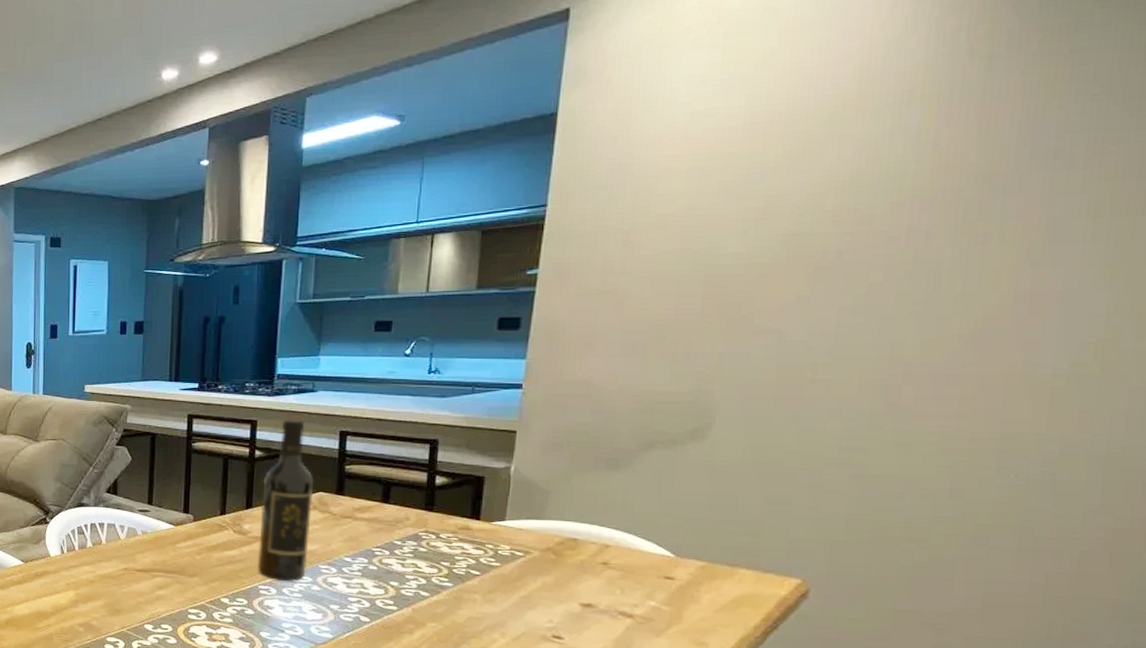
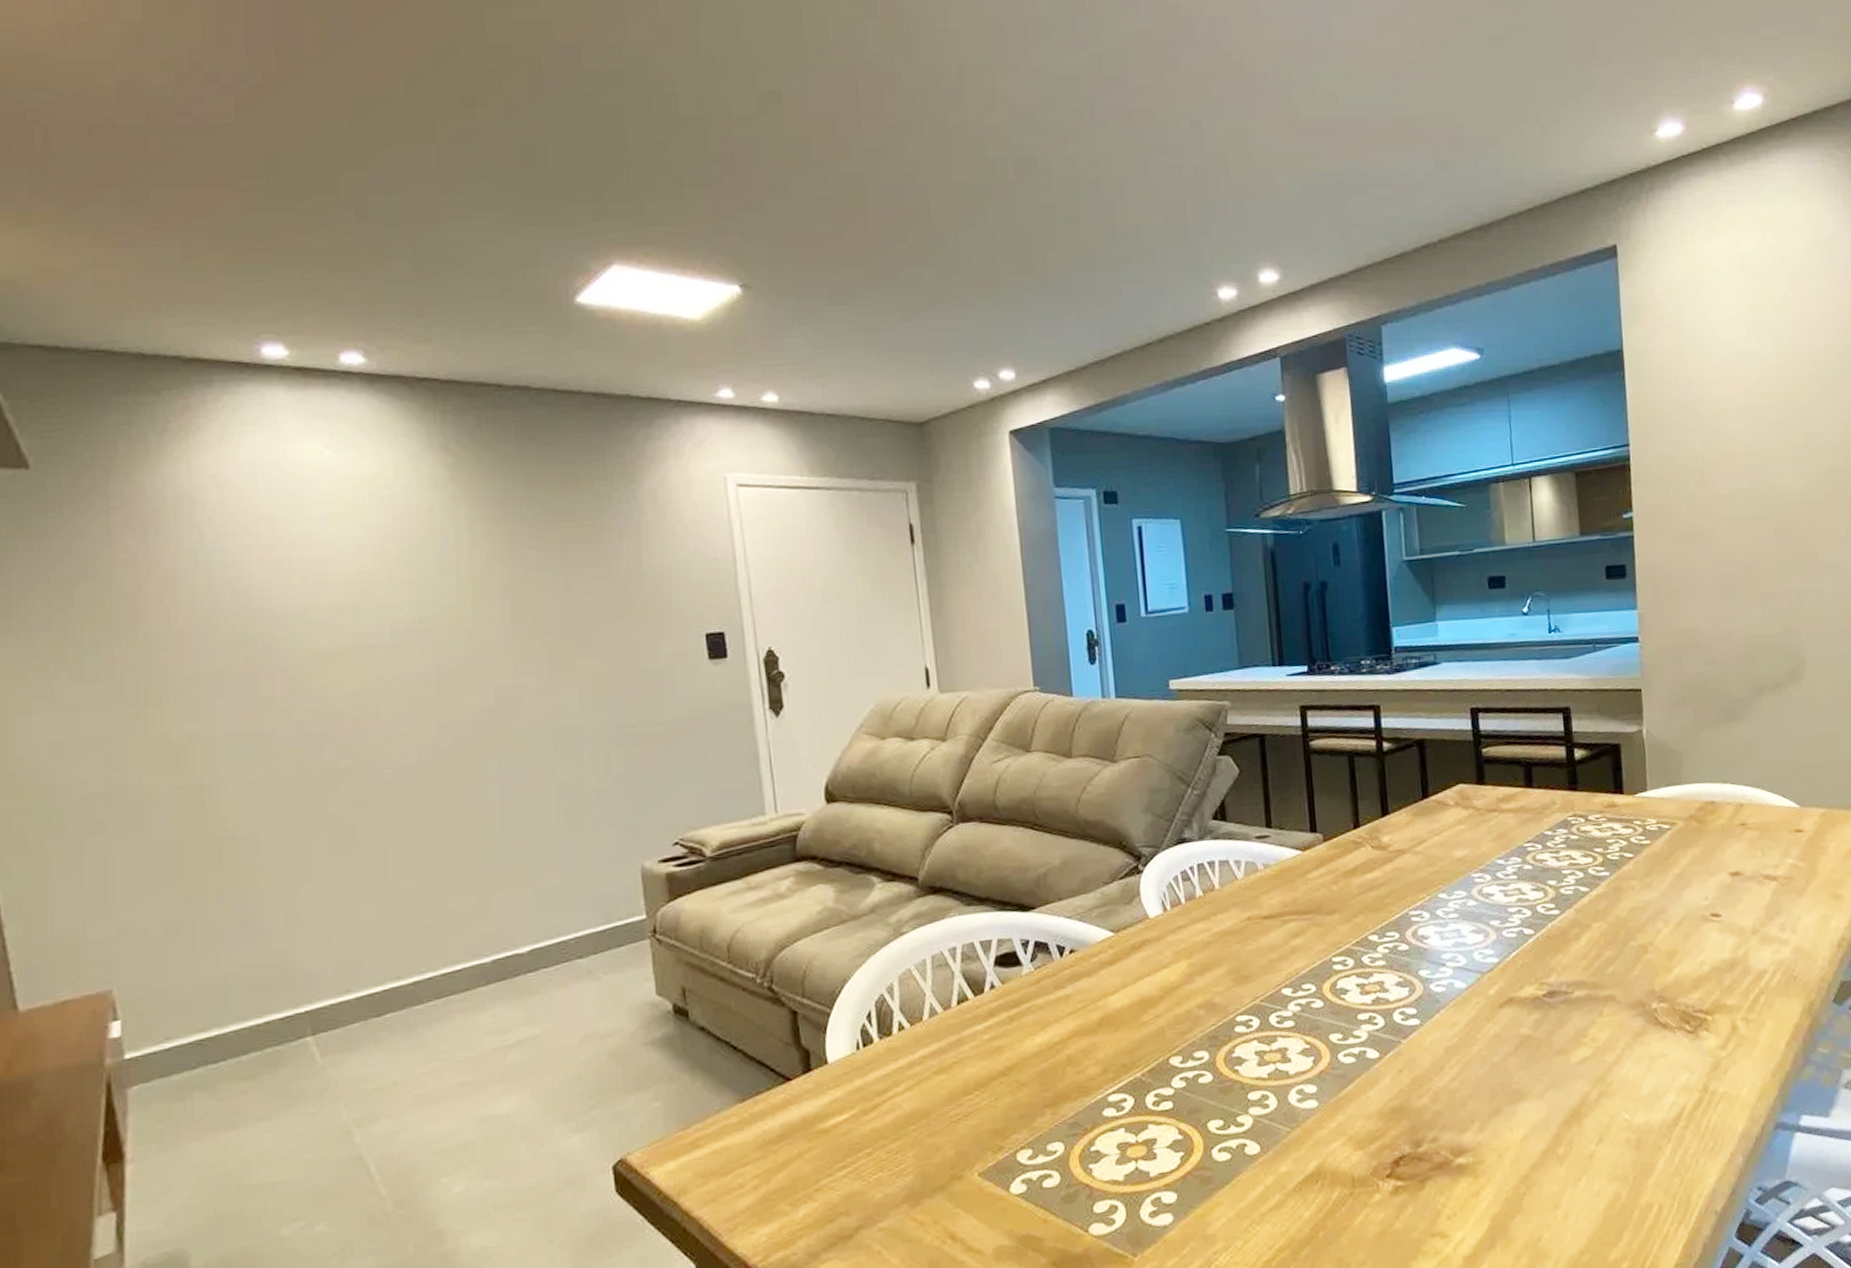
wine bottle: present [257,419,314,581] -> none [1396,699,1459,901]

